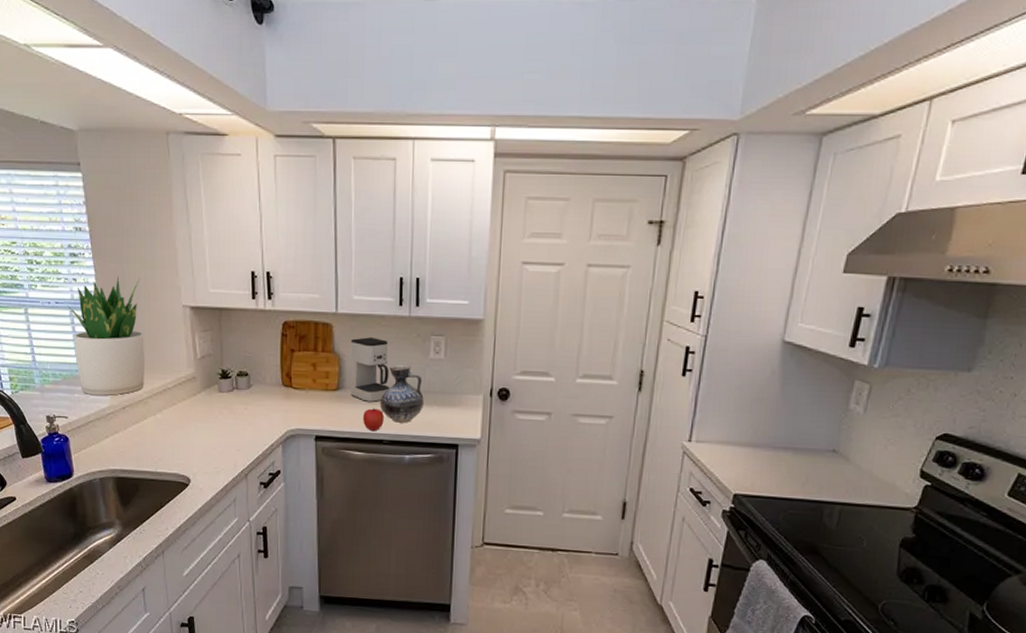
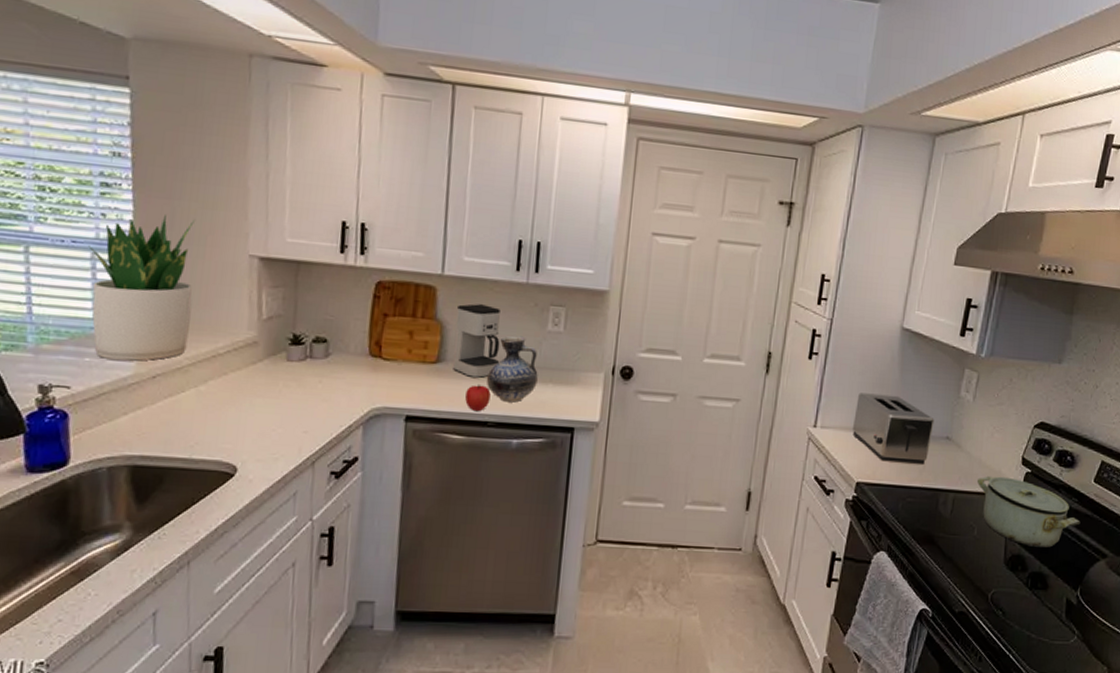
toaster: none [729,407,819,477] -> present [852,393,935,464]
cooking pot: none [866,488,990,562] -> present [976,475,1081,549]

